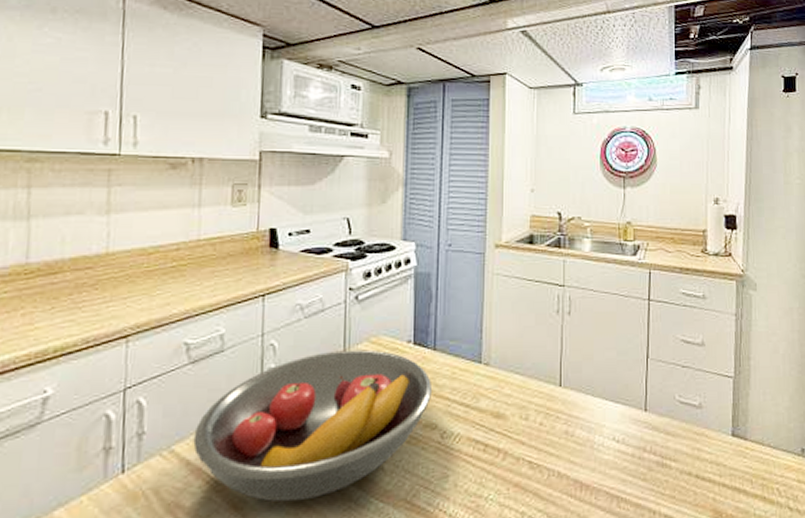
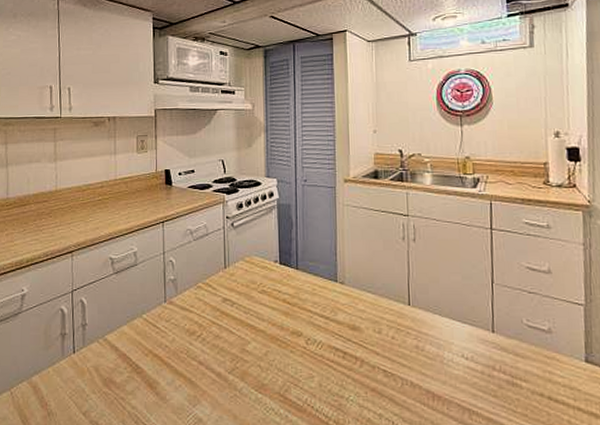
fruit bowl: present [193,349,433,502] -> none [119,267,297,386]

